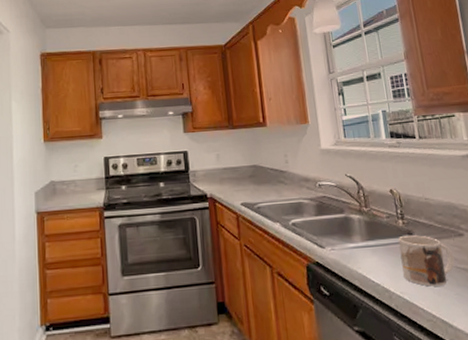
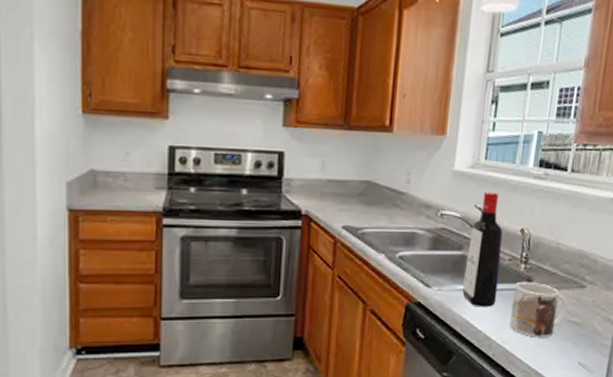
liquor bottle: none [347,162,385,262] -> present [462,191,503,308]

